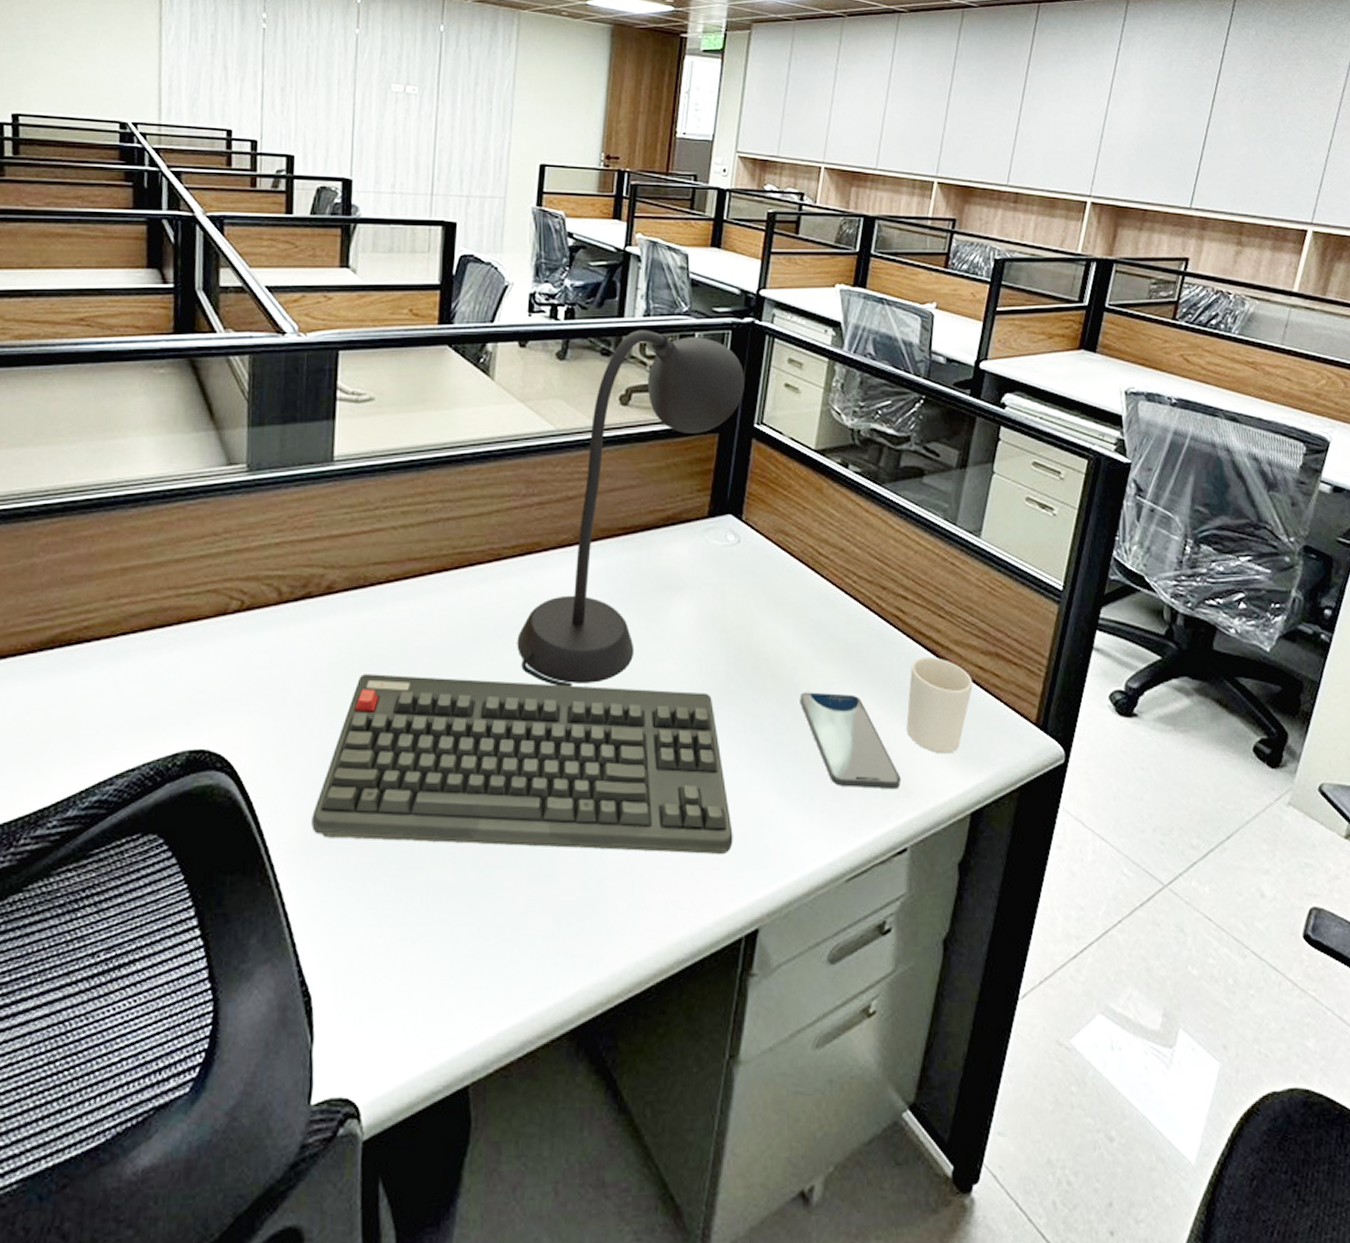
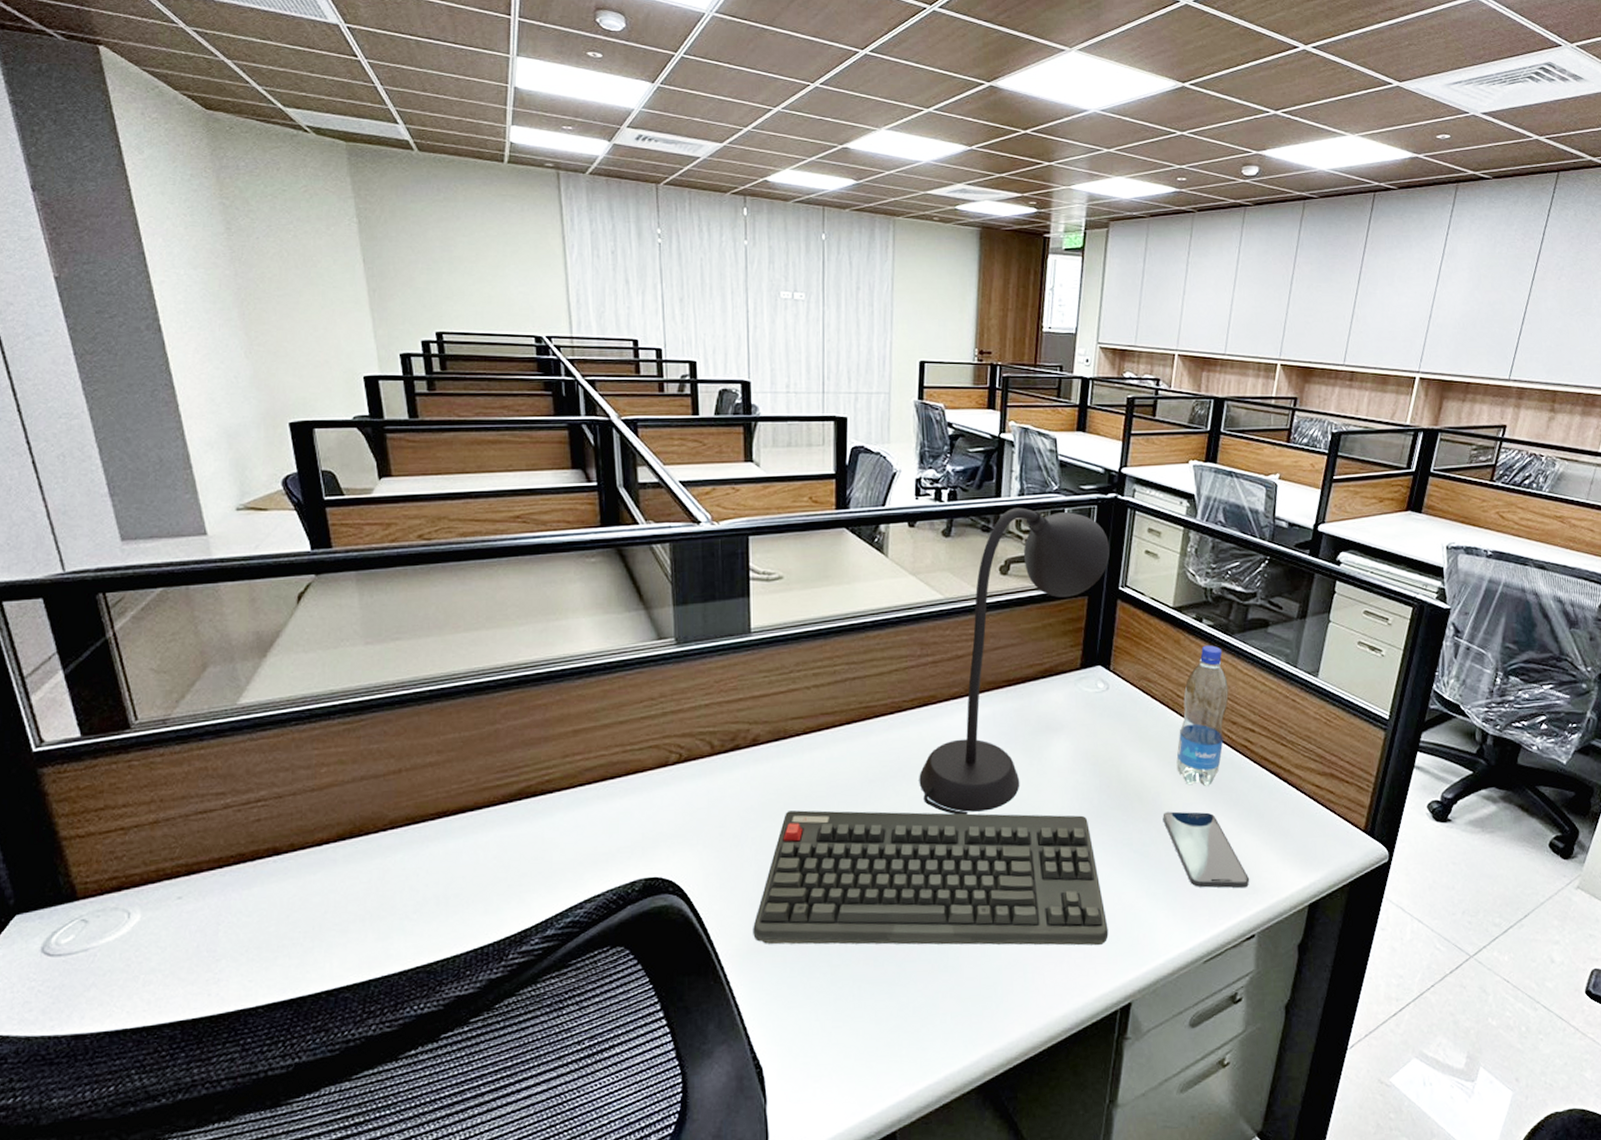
bottle: none [816,495,879,664] -> present [1176,645,1229,787]
mug: present [906,656,973,754] -> none [1254,778,1311,858]

